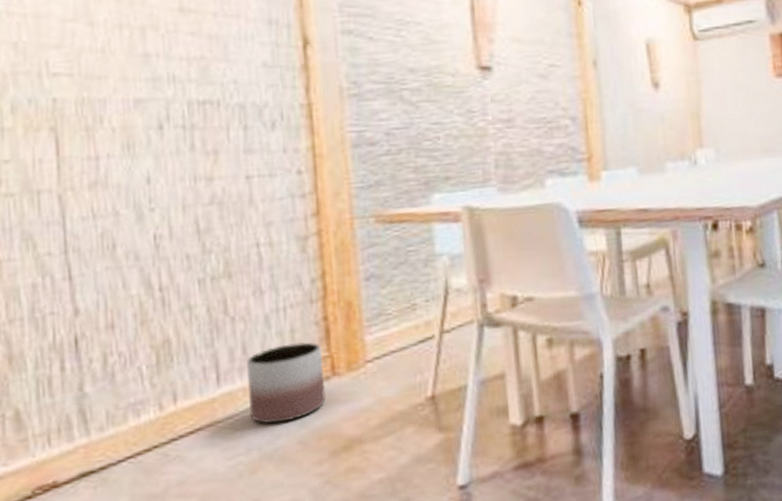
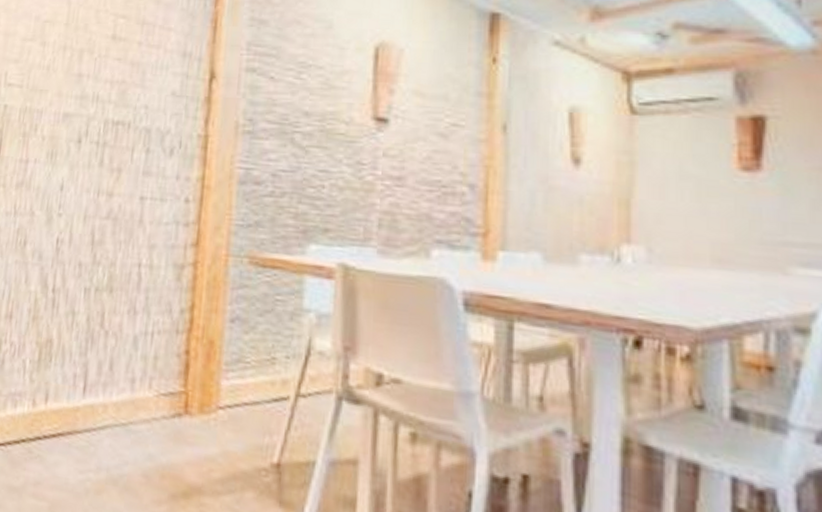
planter: present [246,342,326,424] -> none [105,369,179,450]

